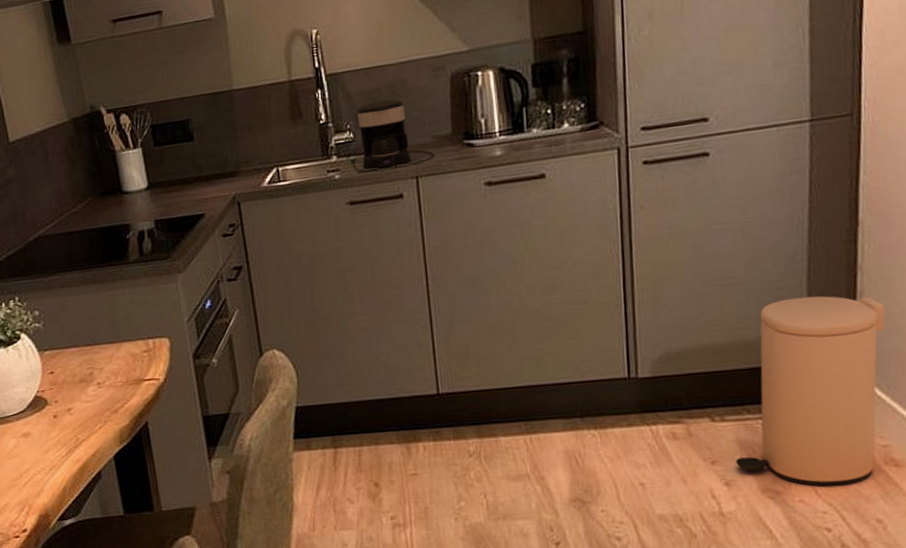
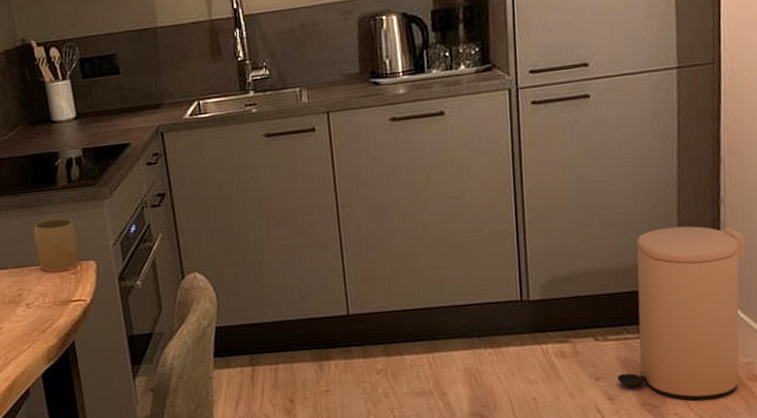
mug: none [104,293,153,350] -> present [33,217,80,272]
coffee maker: present [350,99,434,173] -> none [266,39,344,108]

